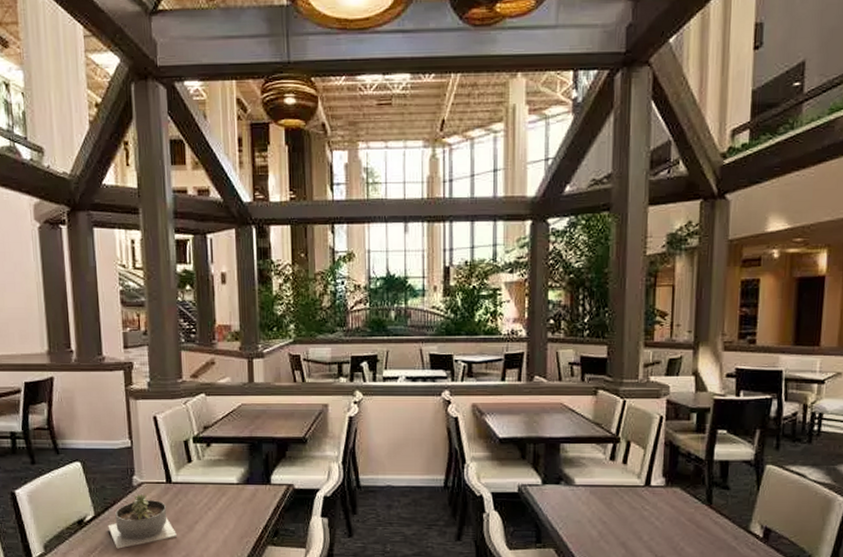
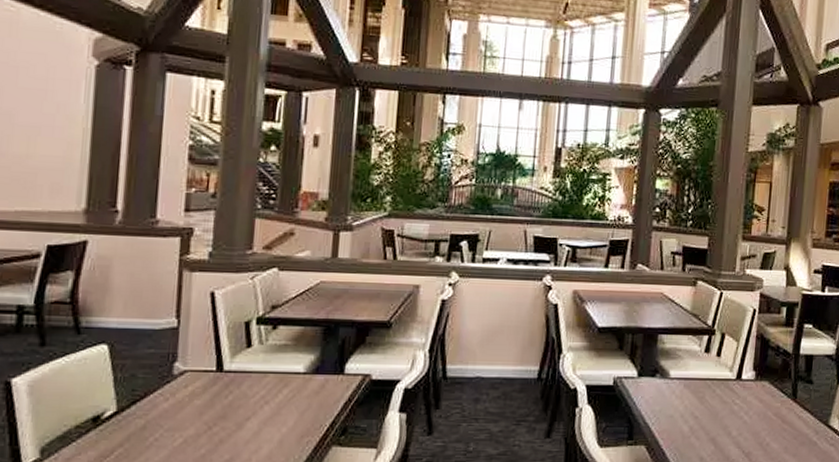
succulent planter: present [107,494,178,549] -> none [132,385,222,452]

